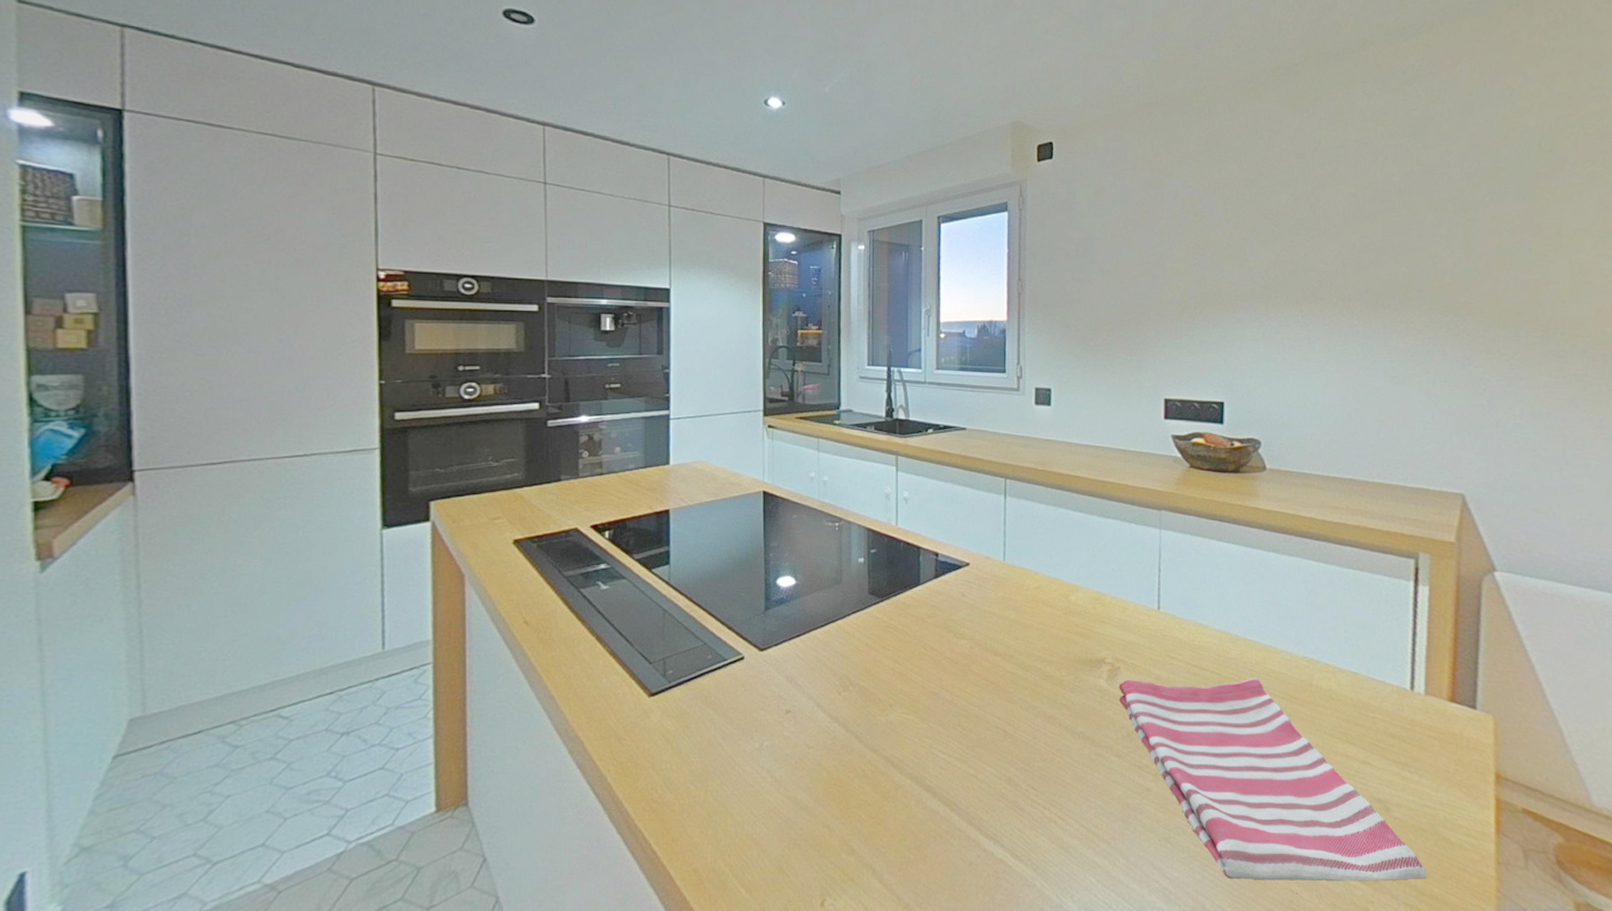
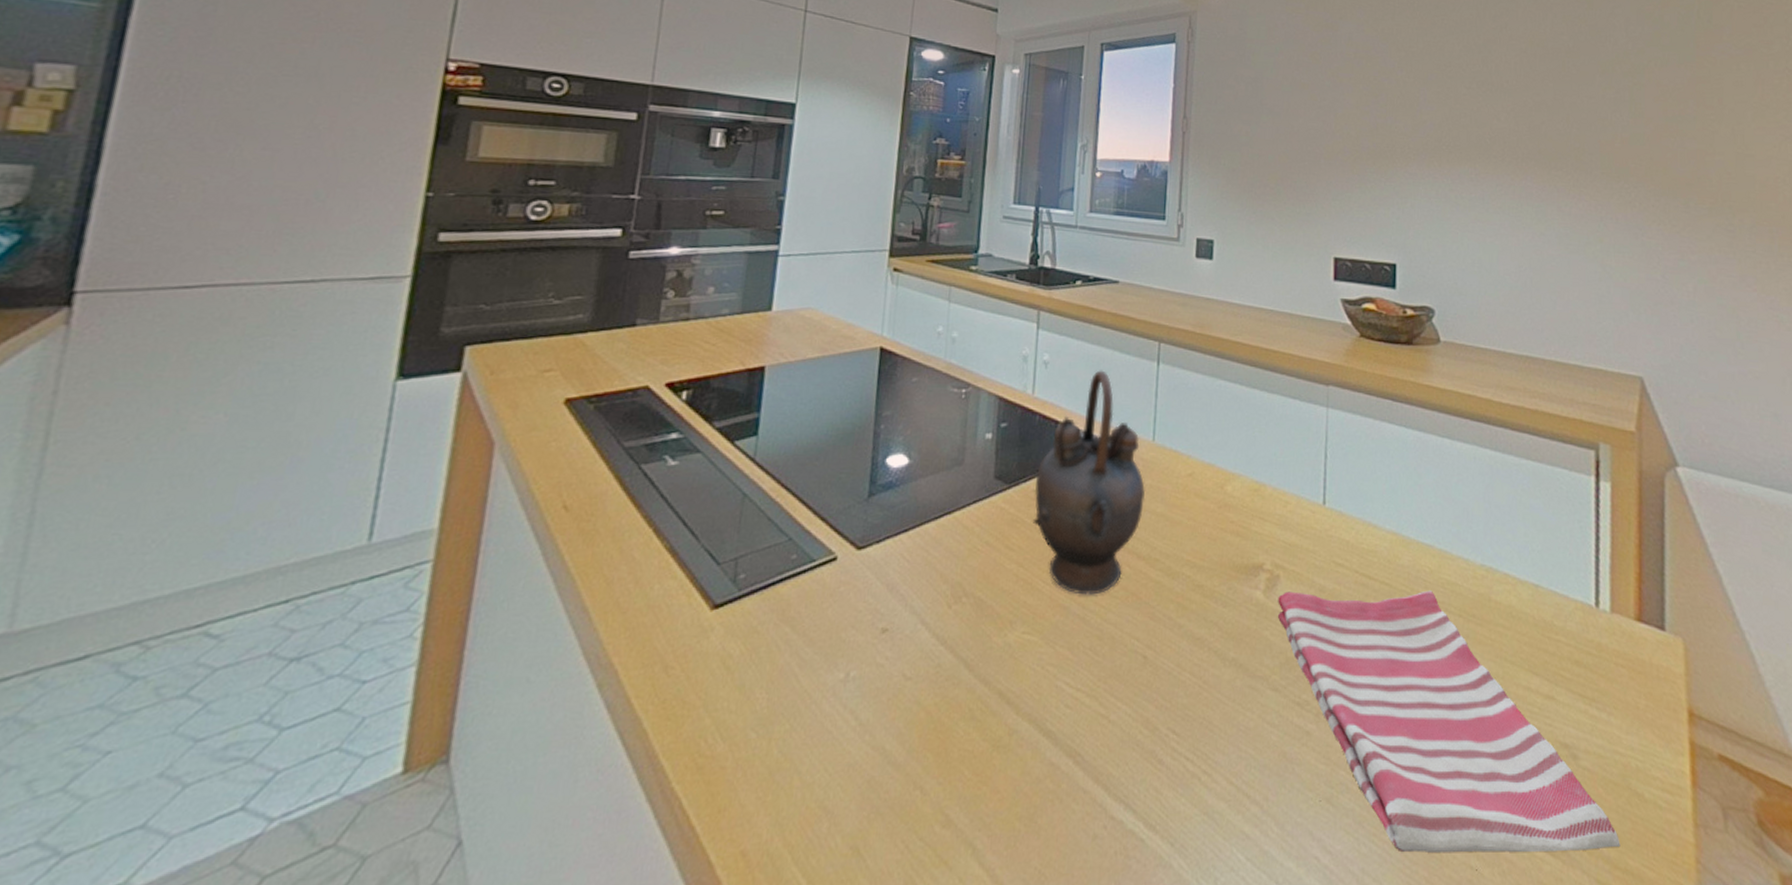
teapot: none [903,504,1000,684] -> present [1033,370,1146,595]

